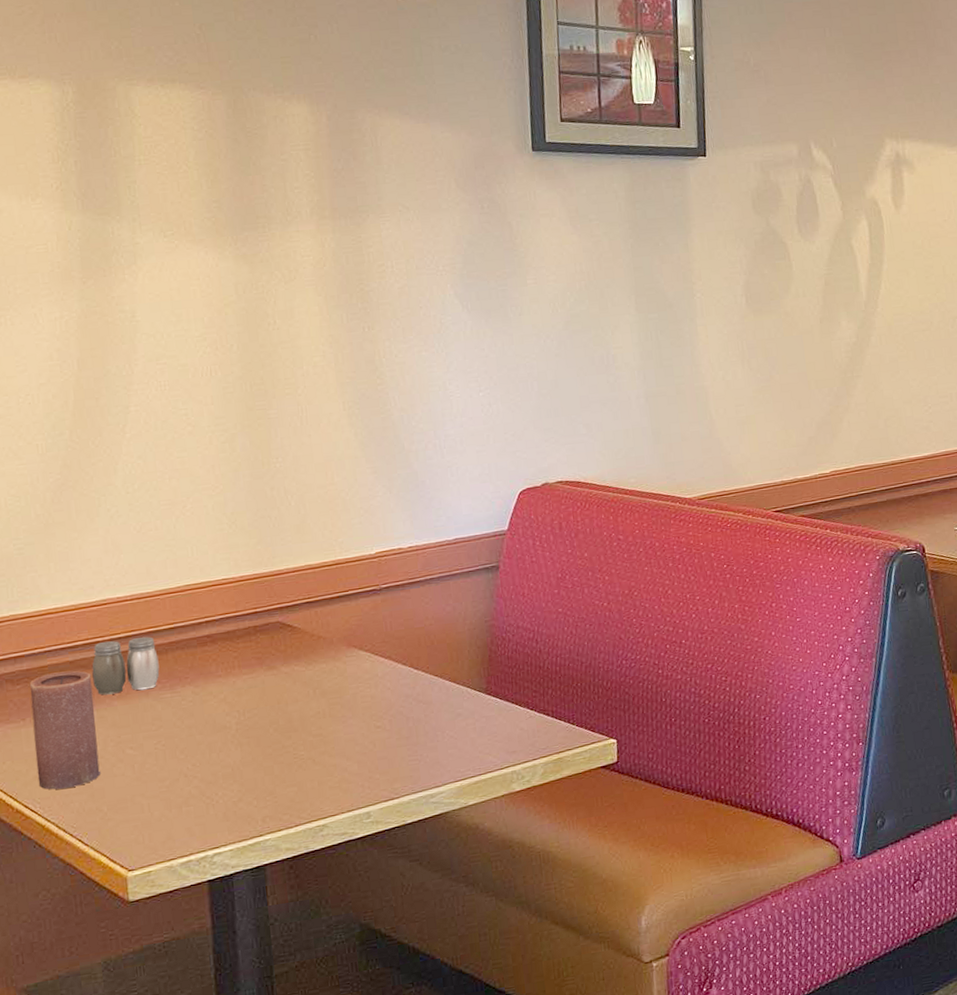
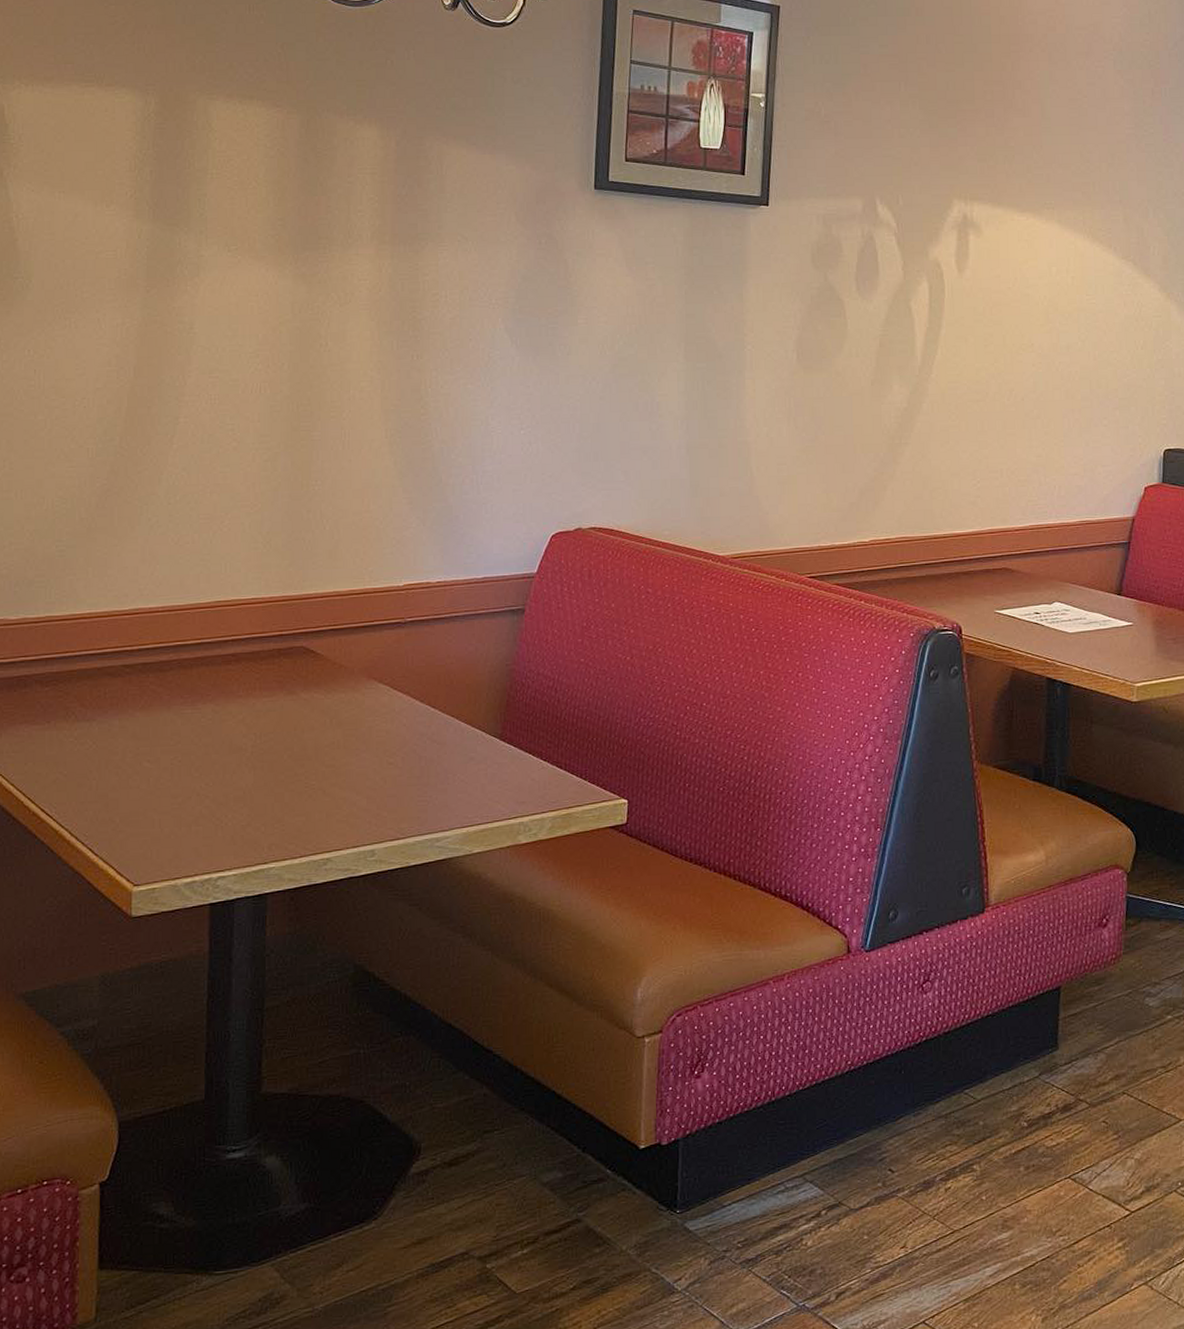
candle: present [29,670,102,790] -> none [56,677,118,796]
salt and pepper shaker: present [91,637,160,695] -> none [118,650,183,705]

